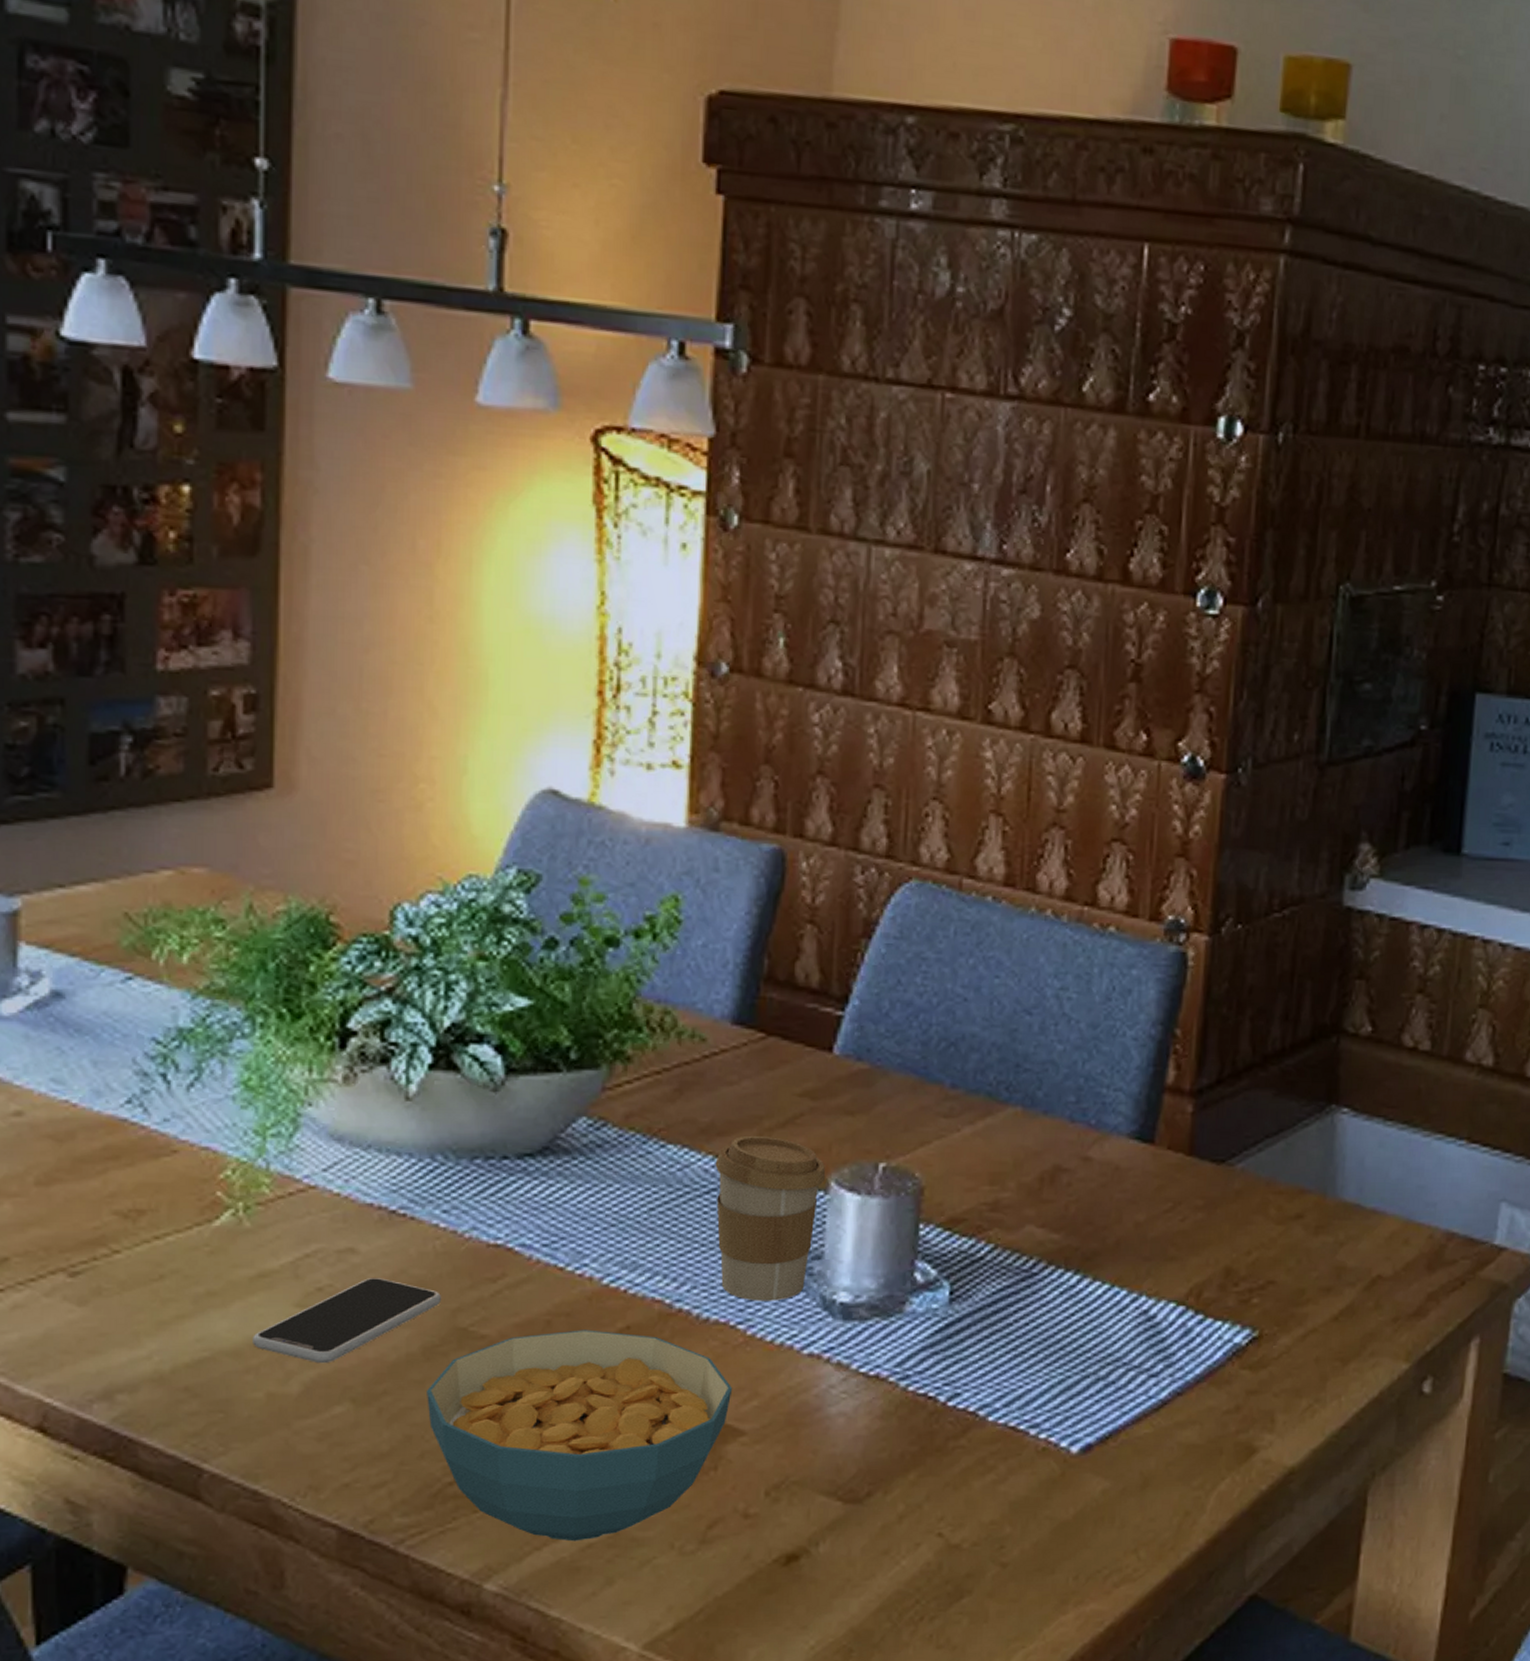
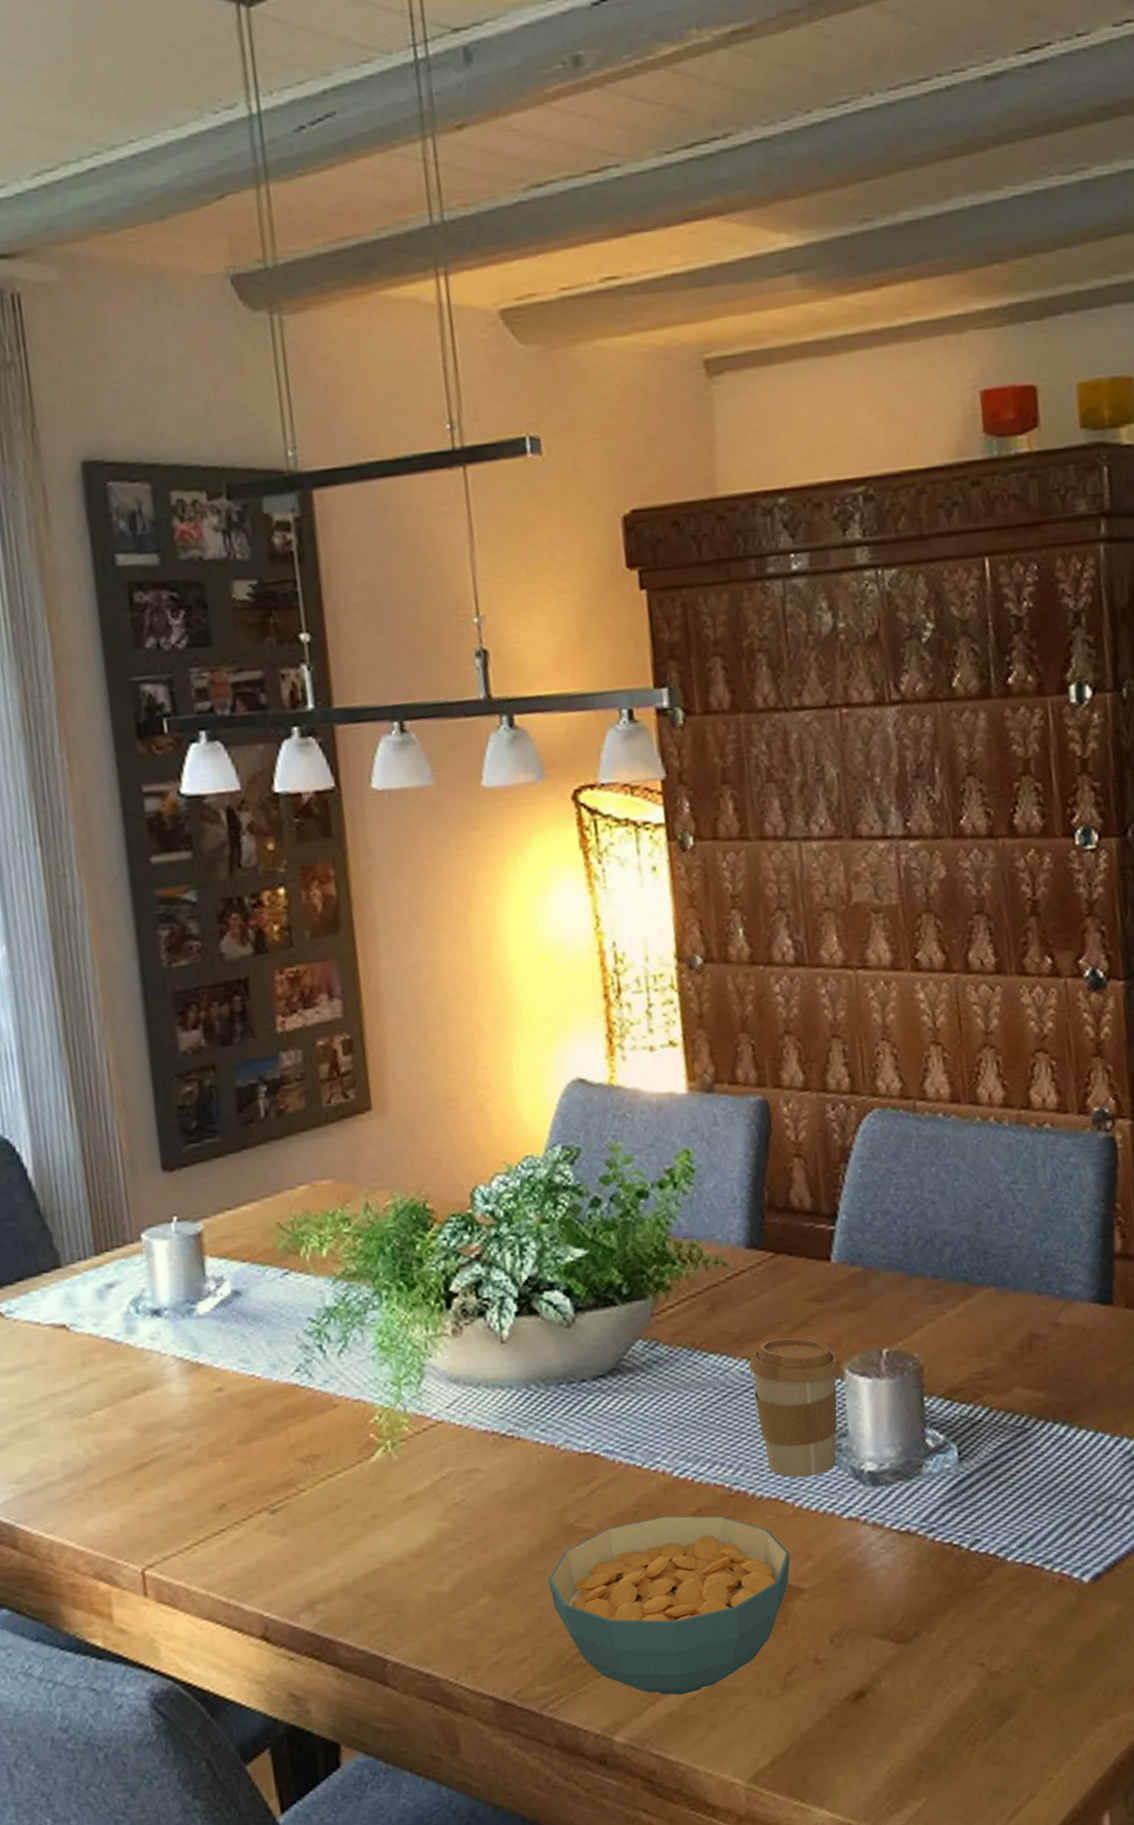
smartphone: present [253,1278,441,1364] -> none [411,1490,549,1565]

